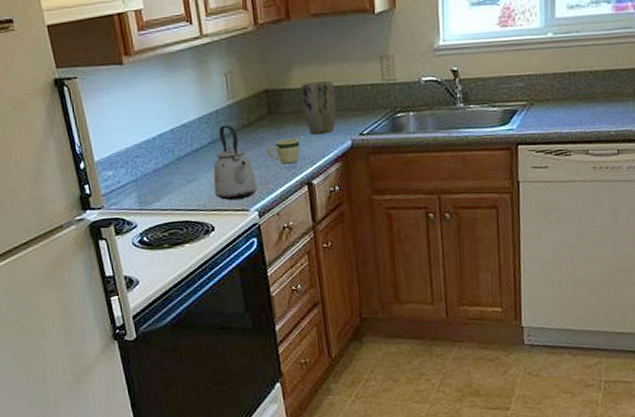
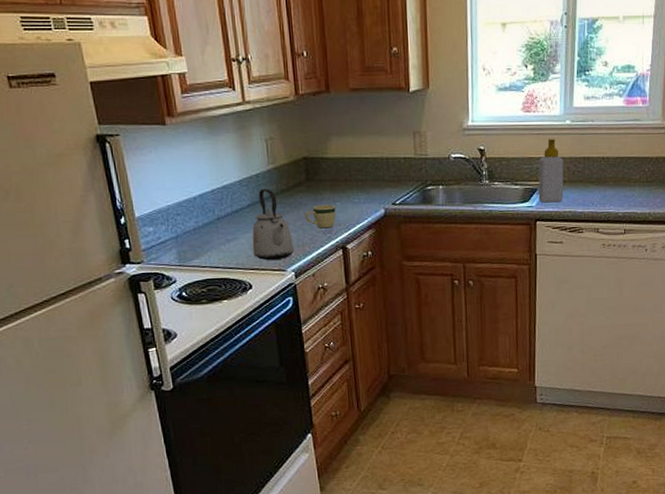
plant pot: present [301,81,337,135] -> none [338,152,371,202]
soap bottle: none [518,53,547,125] -> present [538,138,564,203]

